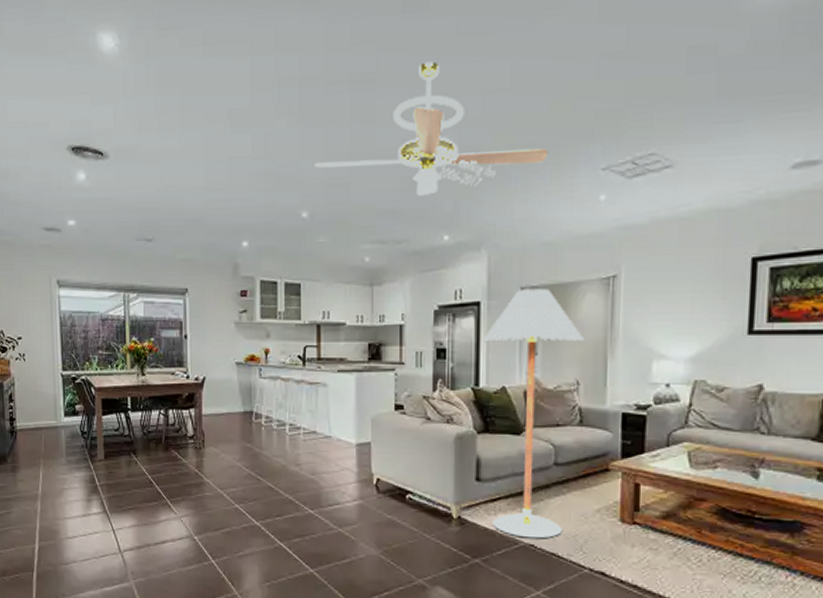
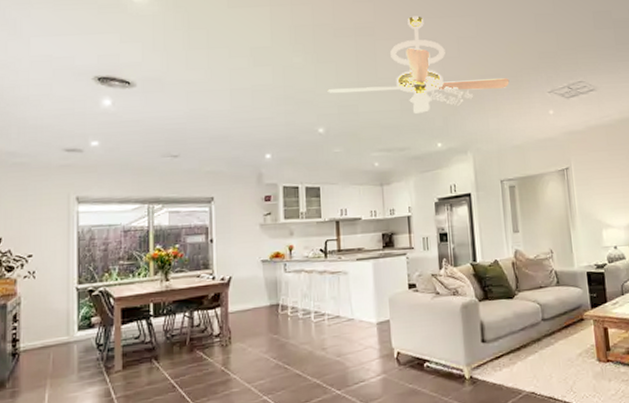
floor lamp: present [482,289,584,539] -> none [475,180,555,387]

